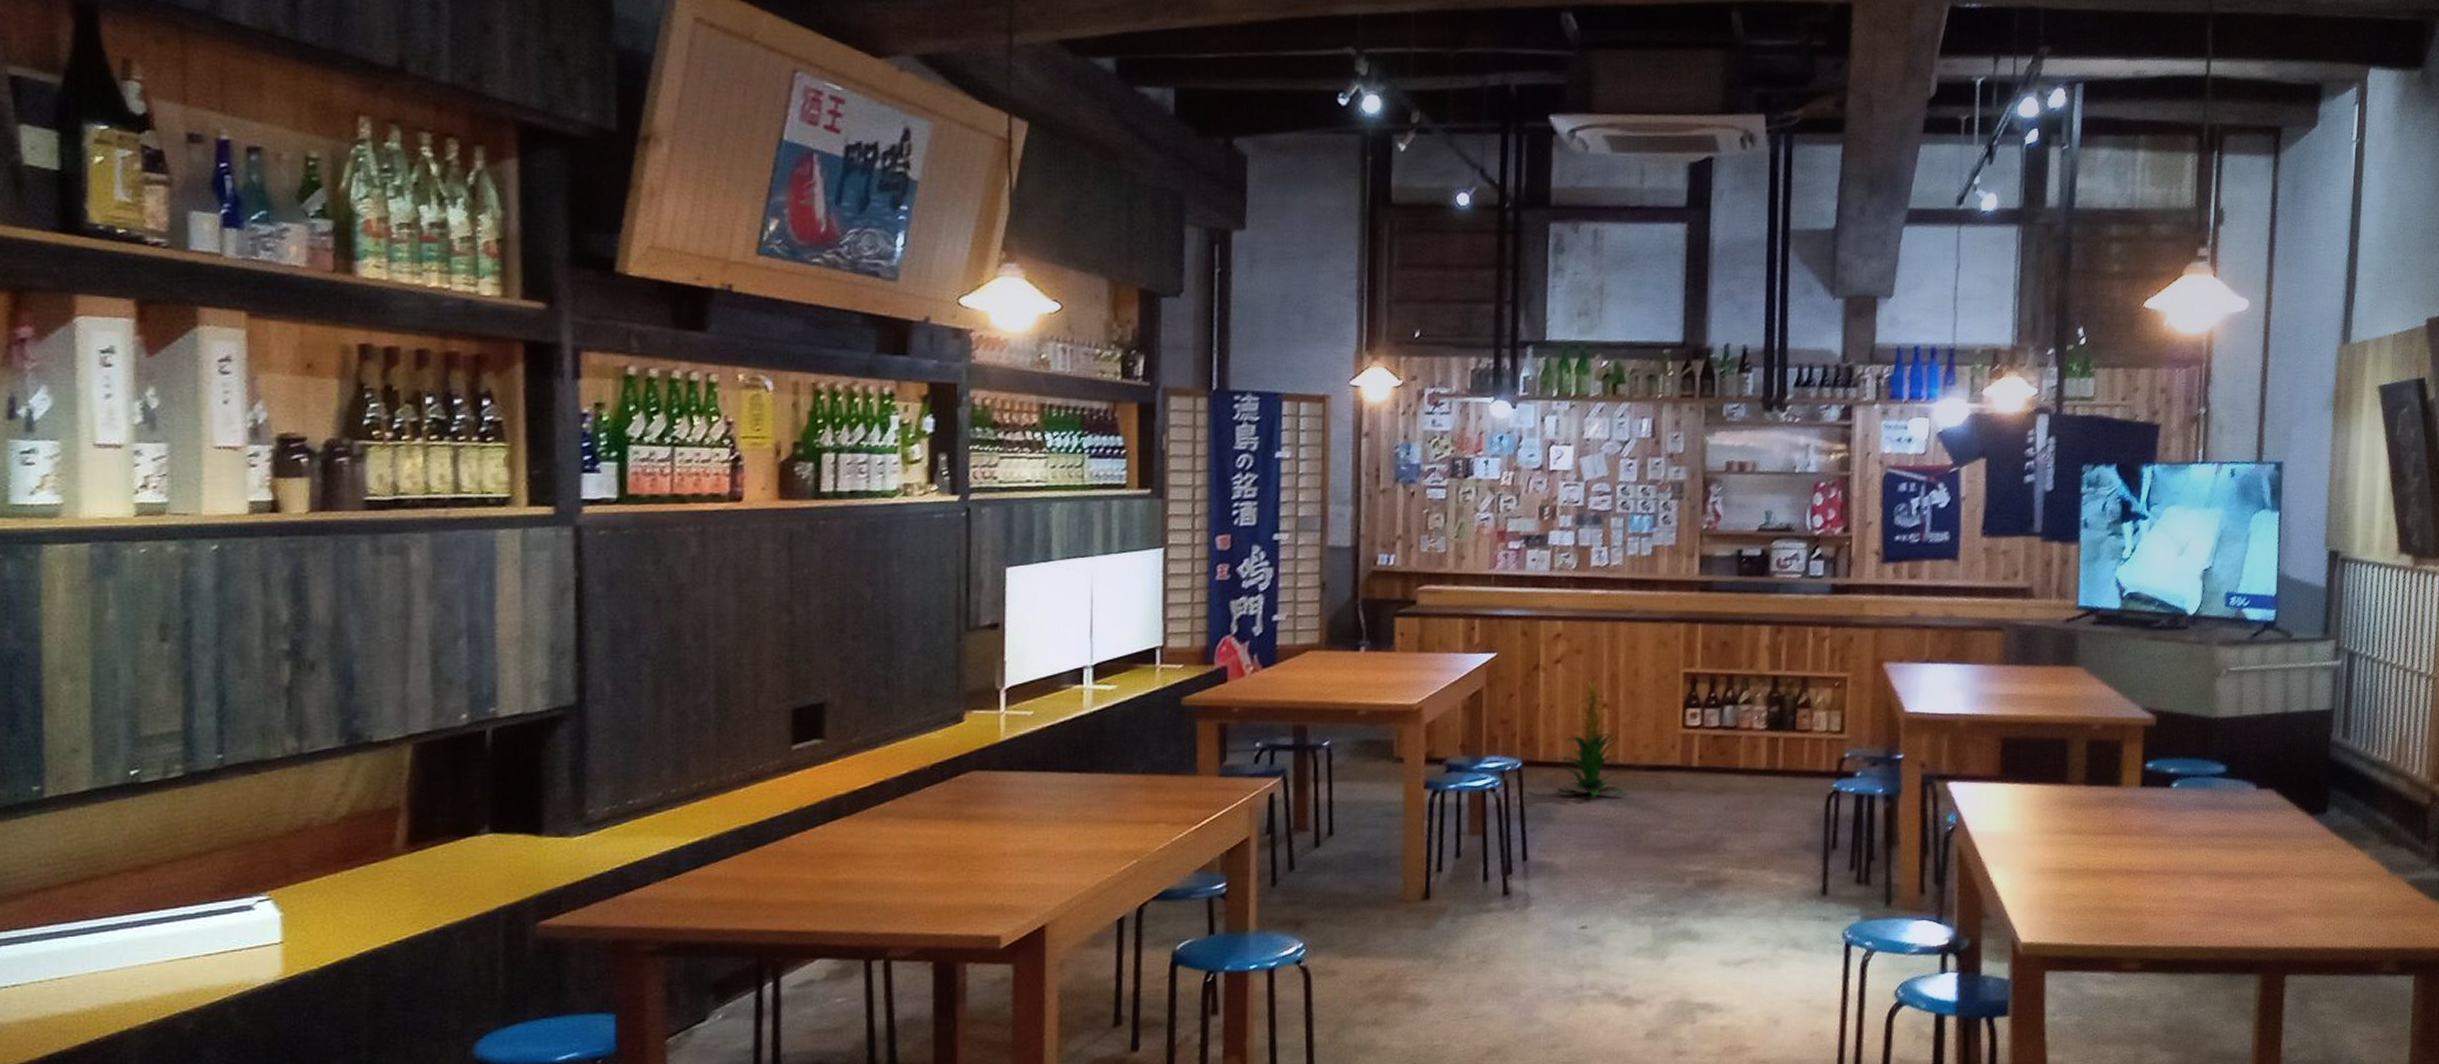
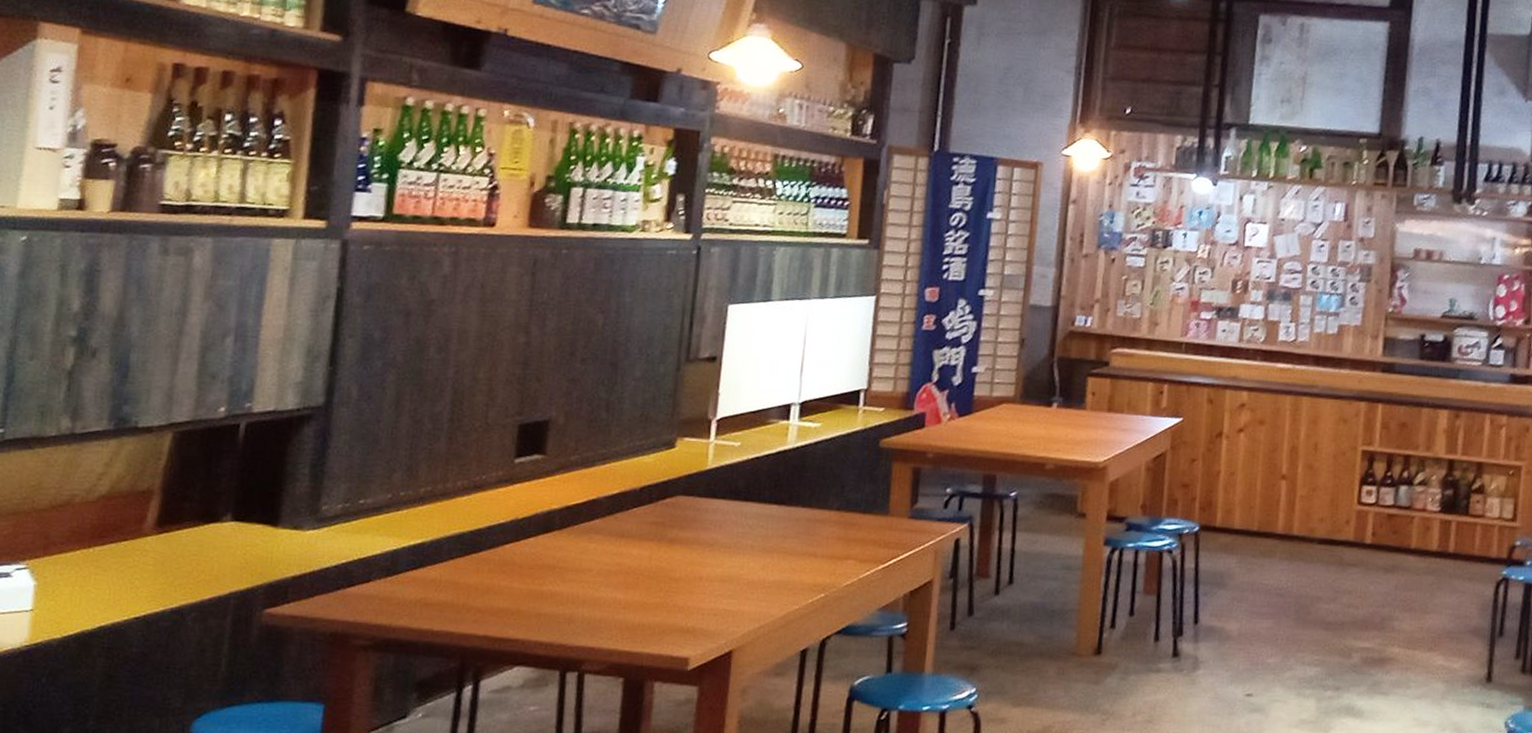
indoor plant: present [1555,681,1626,797] -> none [1229,451,1299,566]

